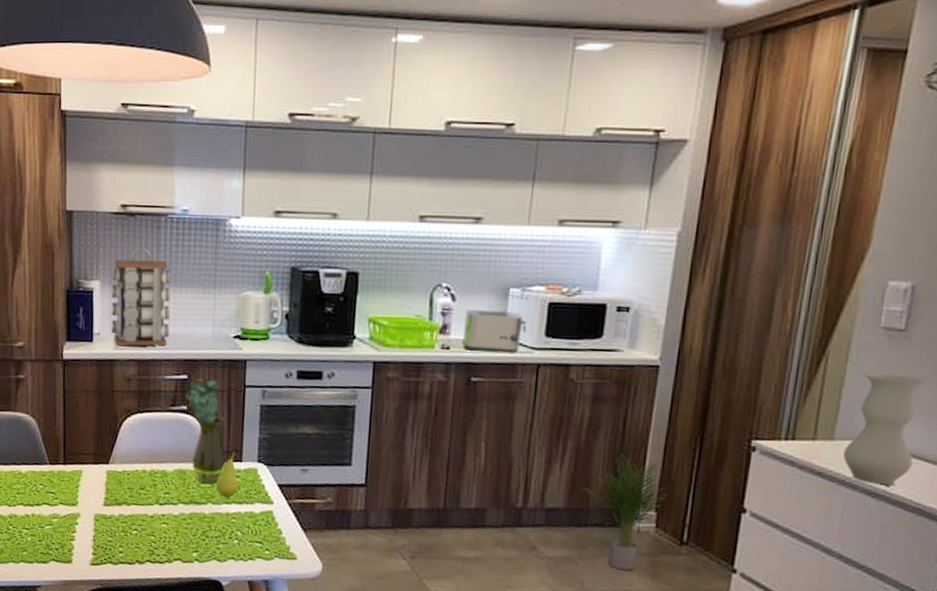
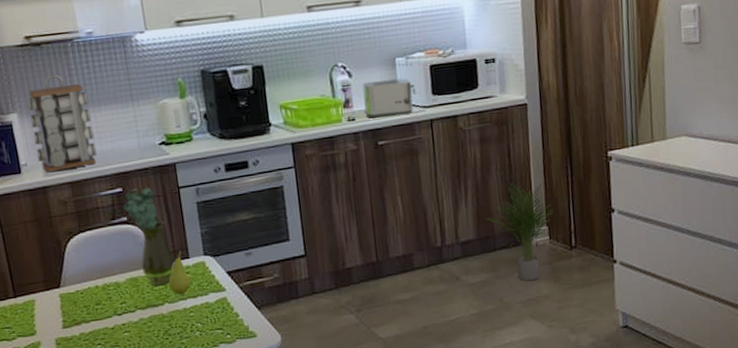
vase: present [842,372,927,486] -> none [674,78,725,169]

